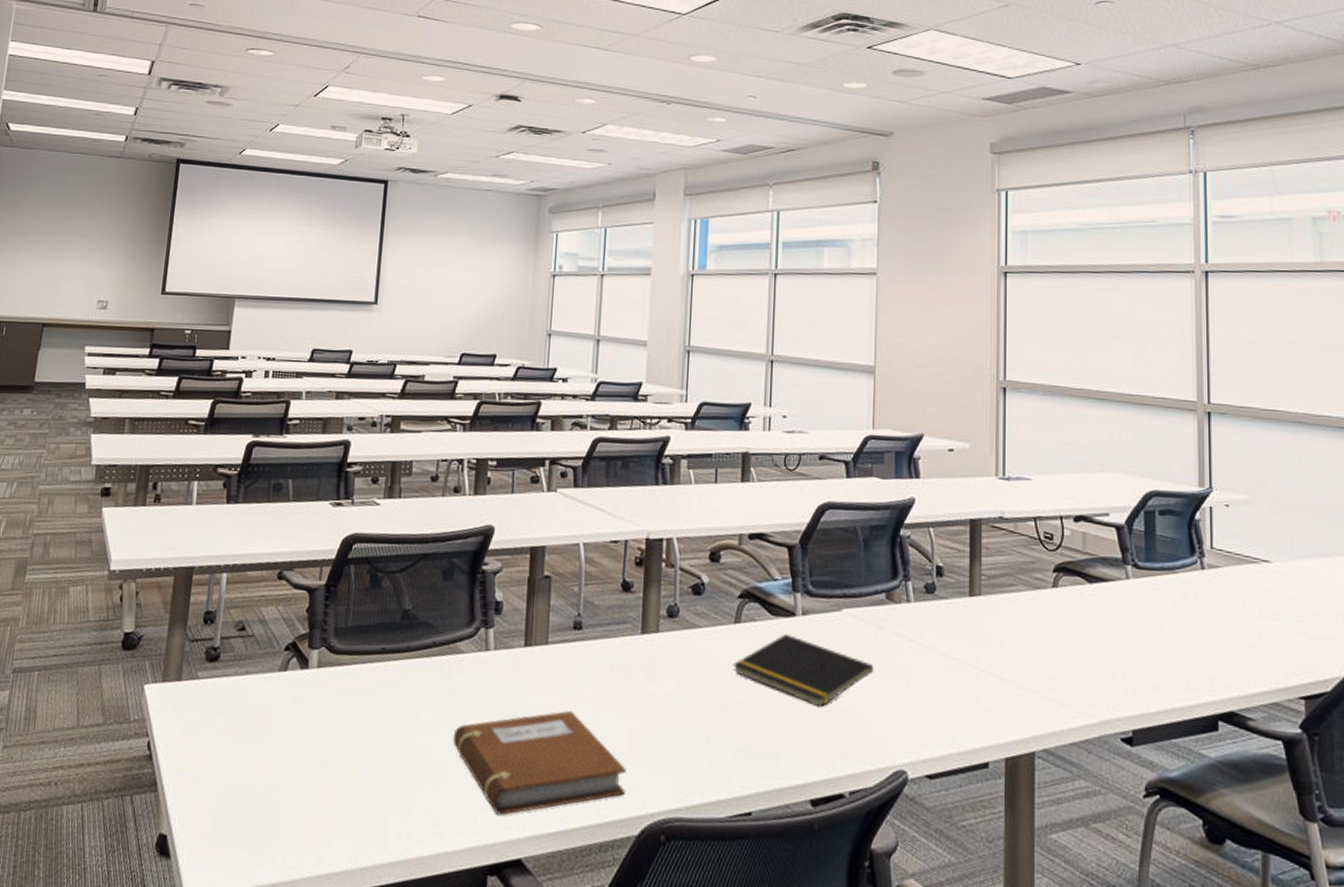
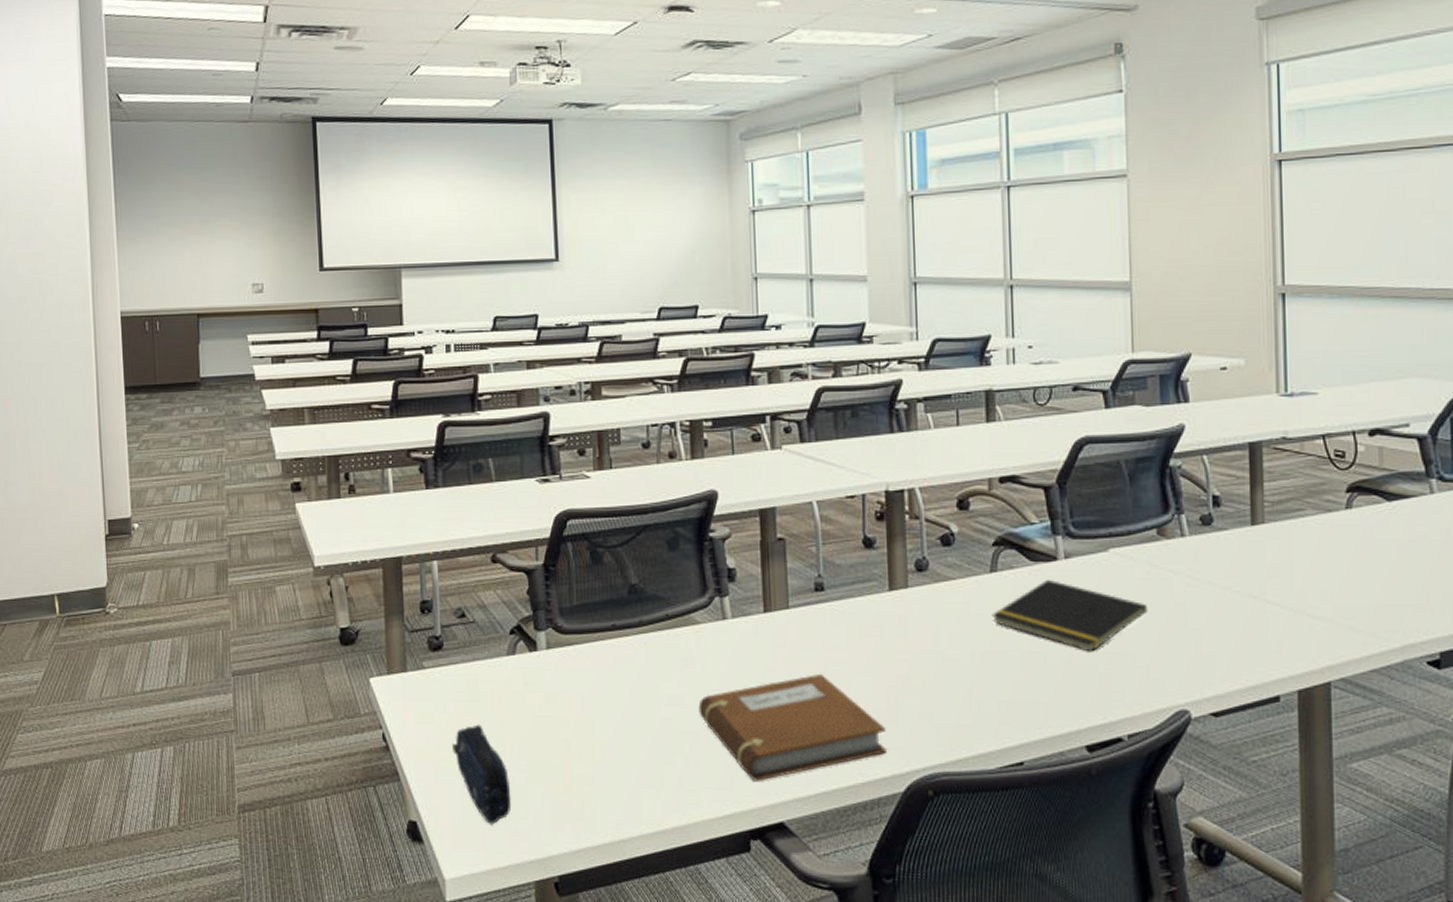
pencil case: none [213,738,264,844] -> present [452,724,512,826]

